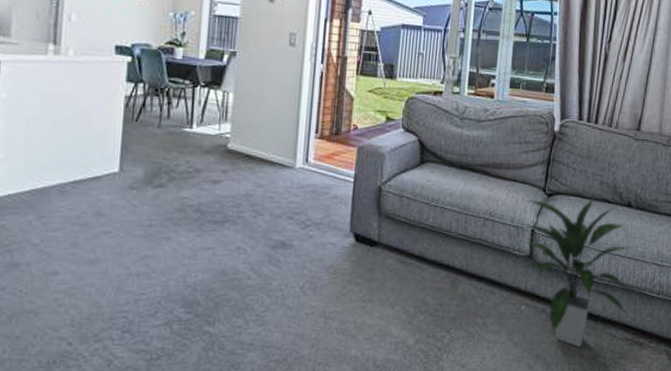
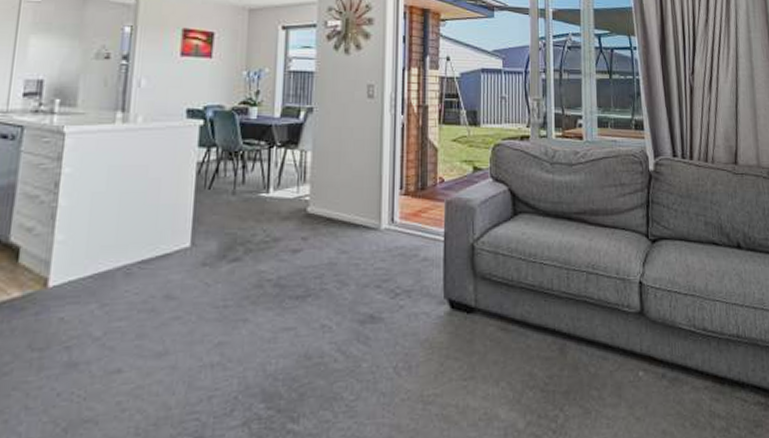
indoor plant: present [519,197,631,347] -> none [626,240,756,417]

